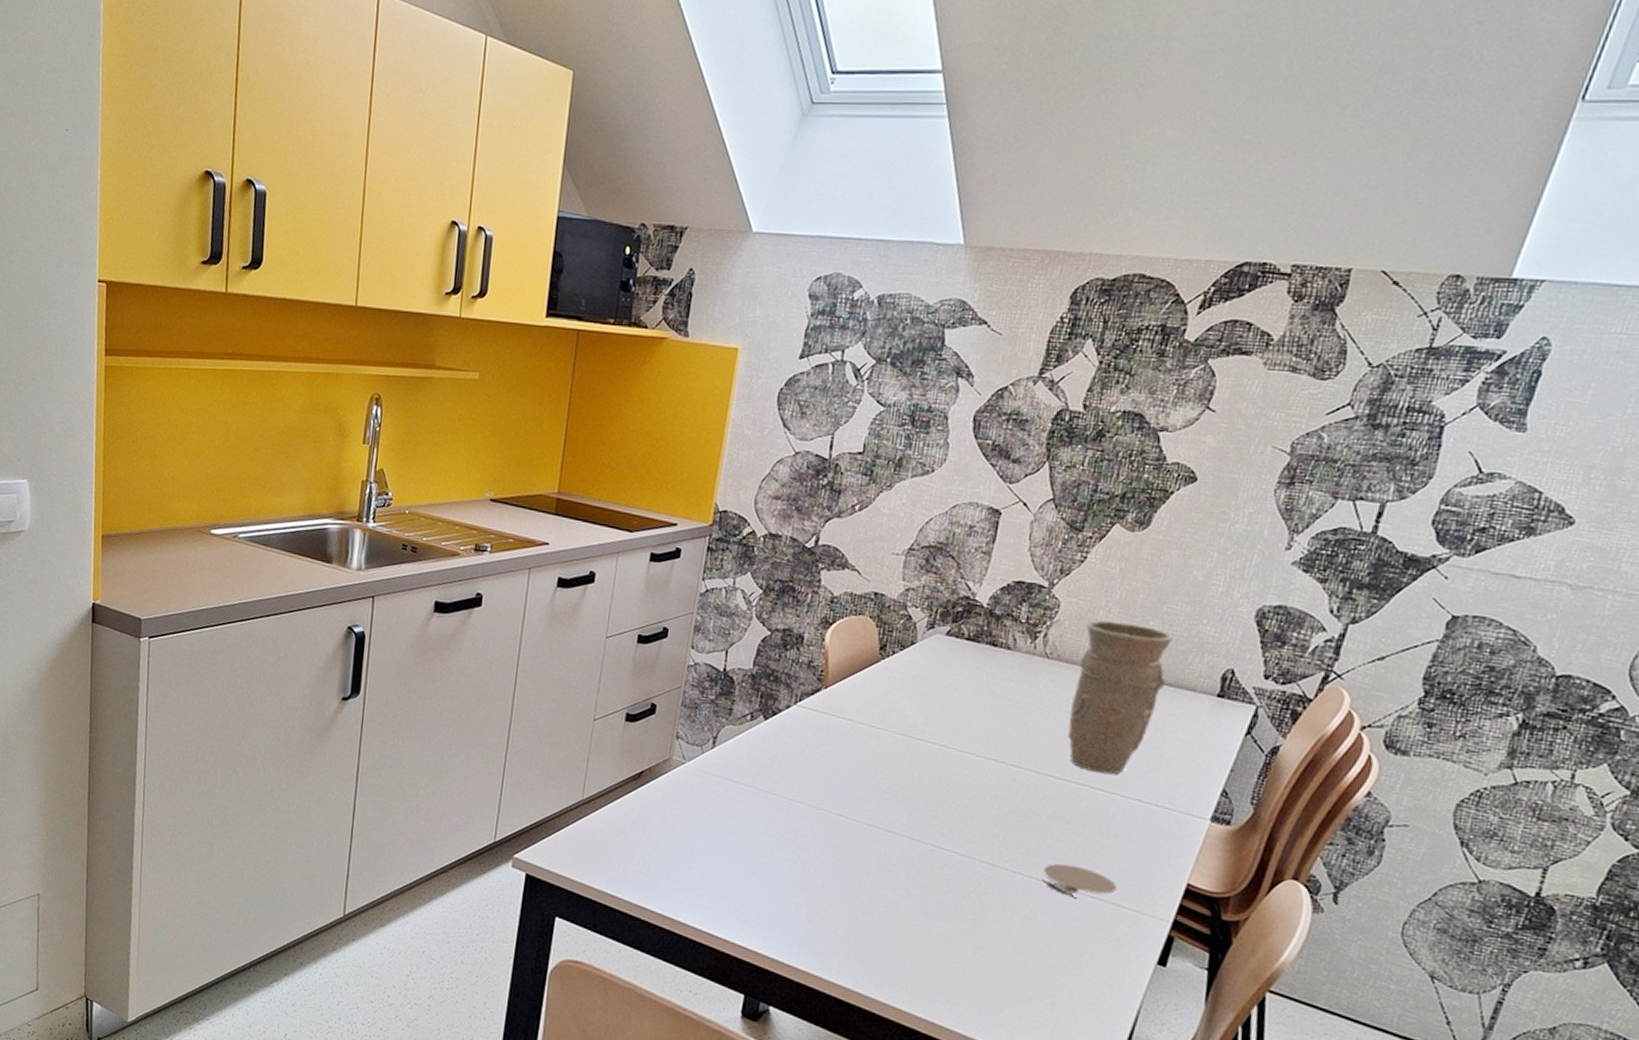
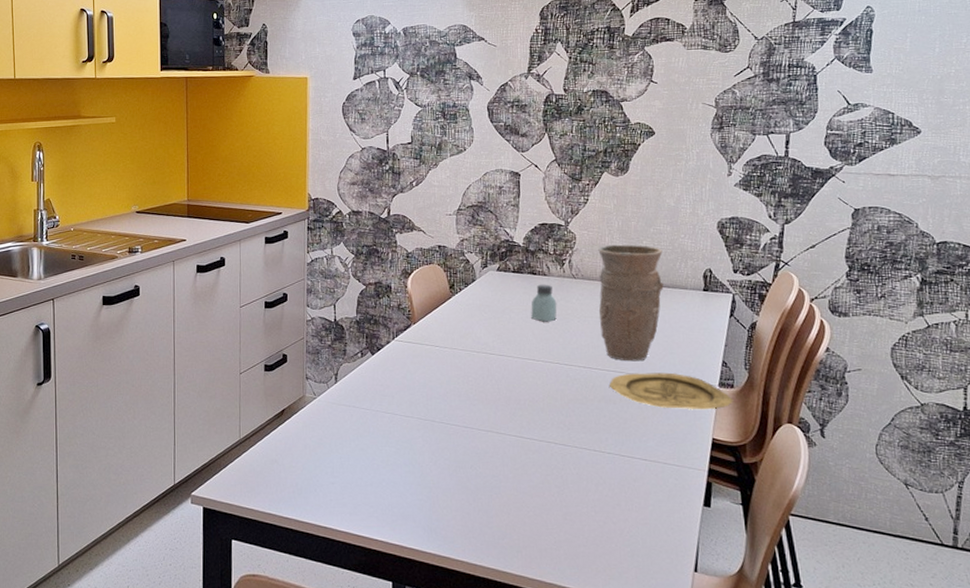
saltshaker: none [980,659,1018,710] -> present [531,284,557,322]
coaster: present [1043,863,1117,897] -> none [604,436,661,462]
plate: none [1066,787,1226,849] -> present [610,372,733,410]

